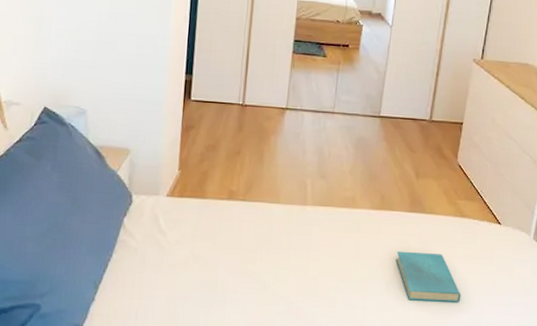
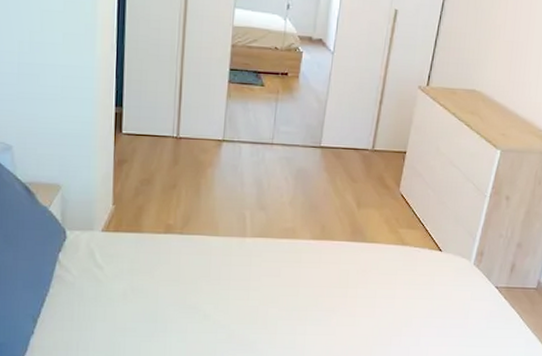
book: present [396,251,461,303] -> none [336,279,401,326]

